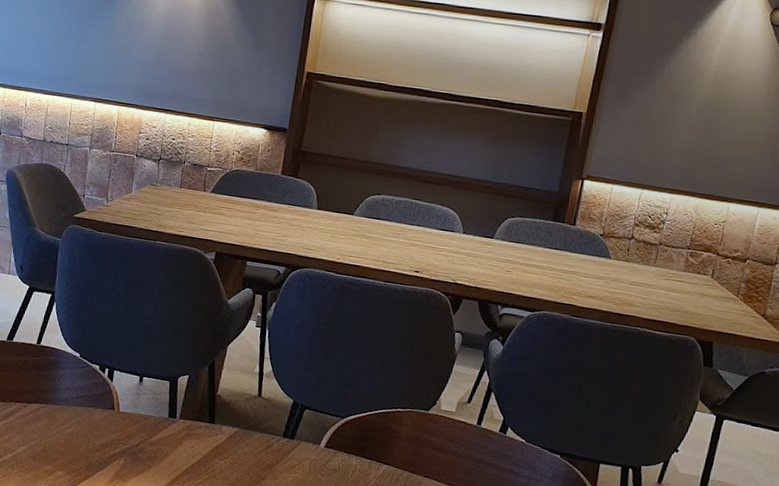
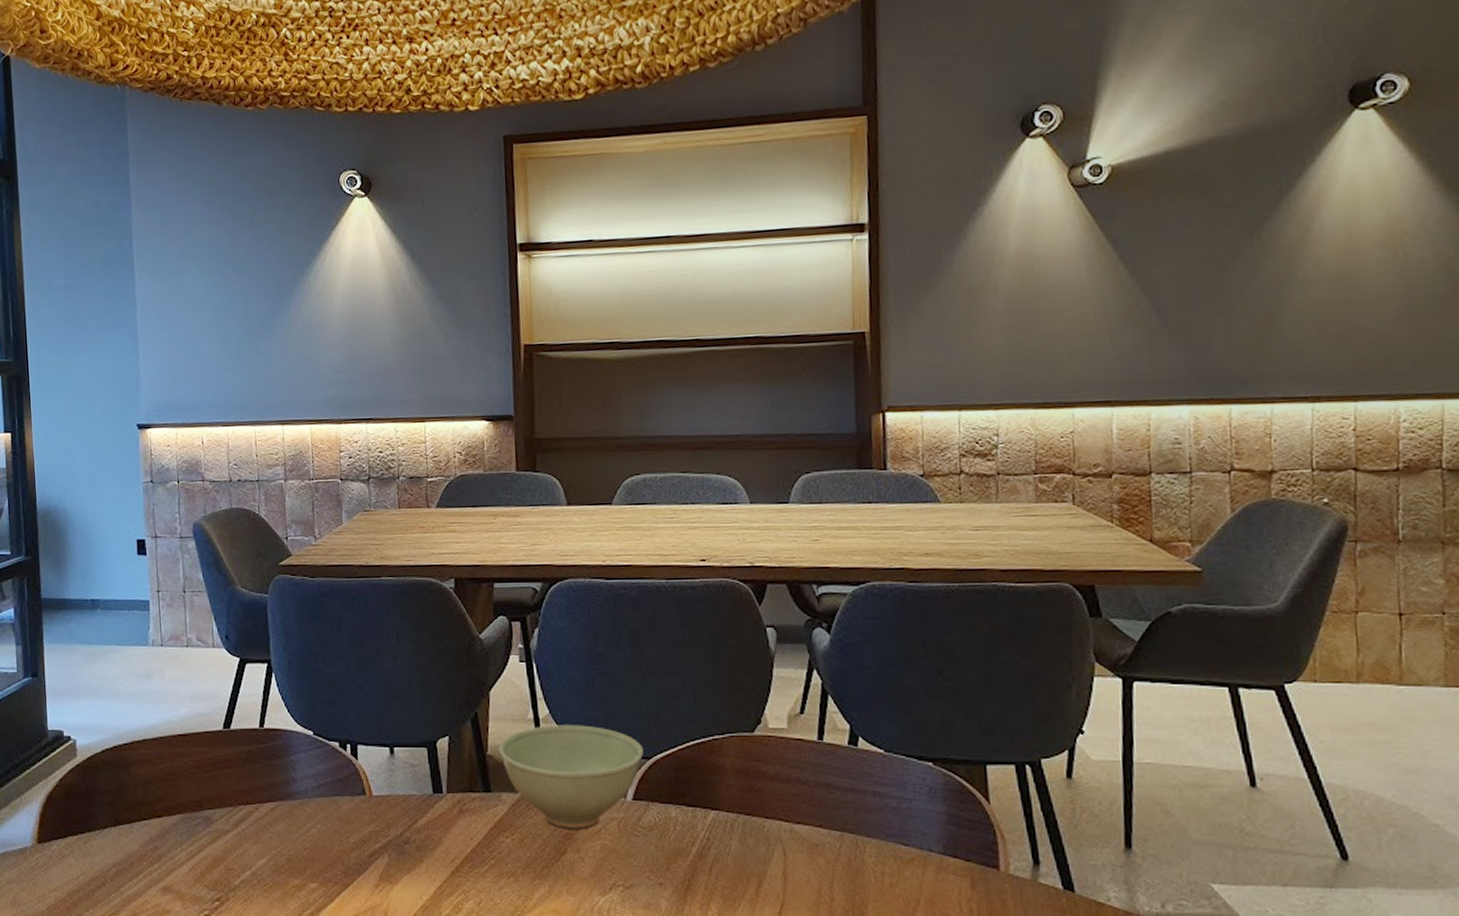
bowl: none [226,379,341,464] -> present [498,725,644,830]

